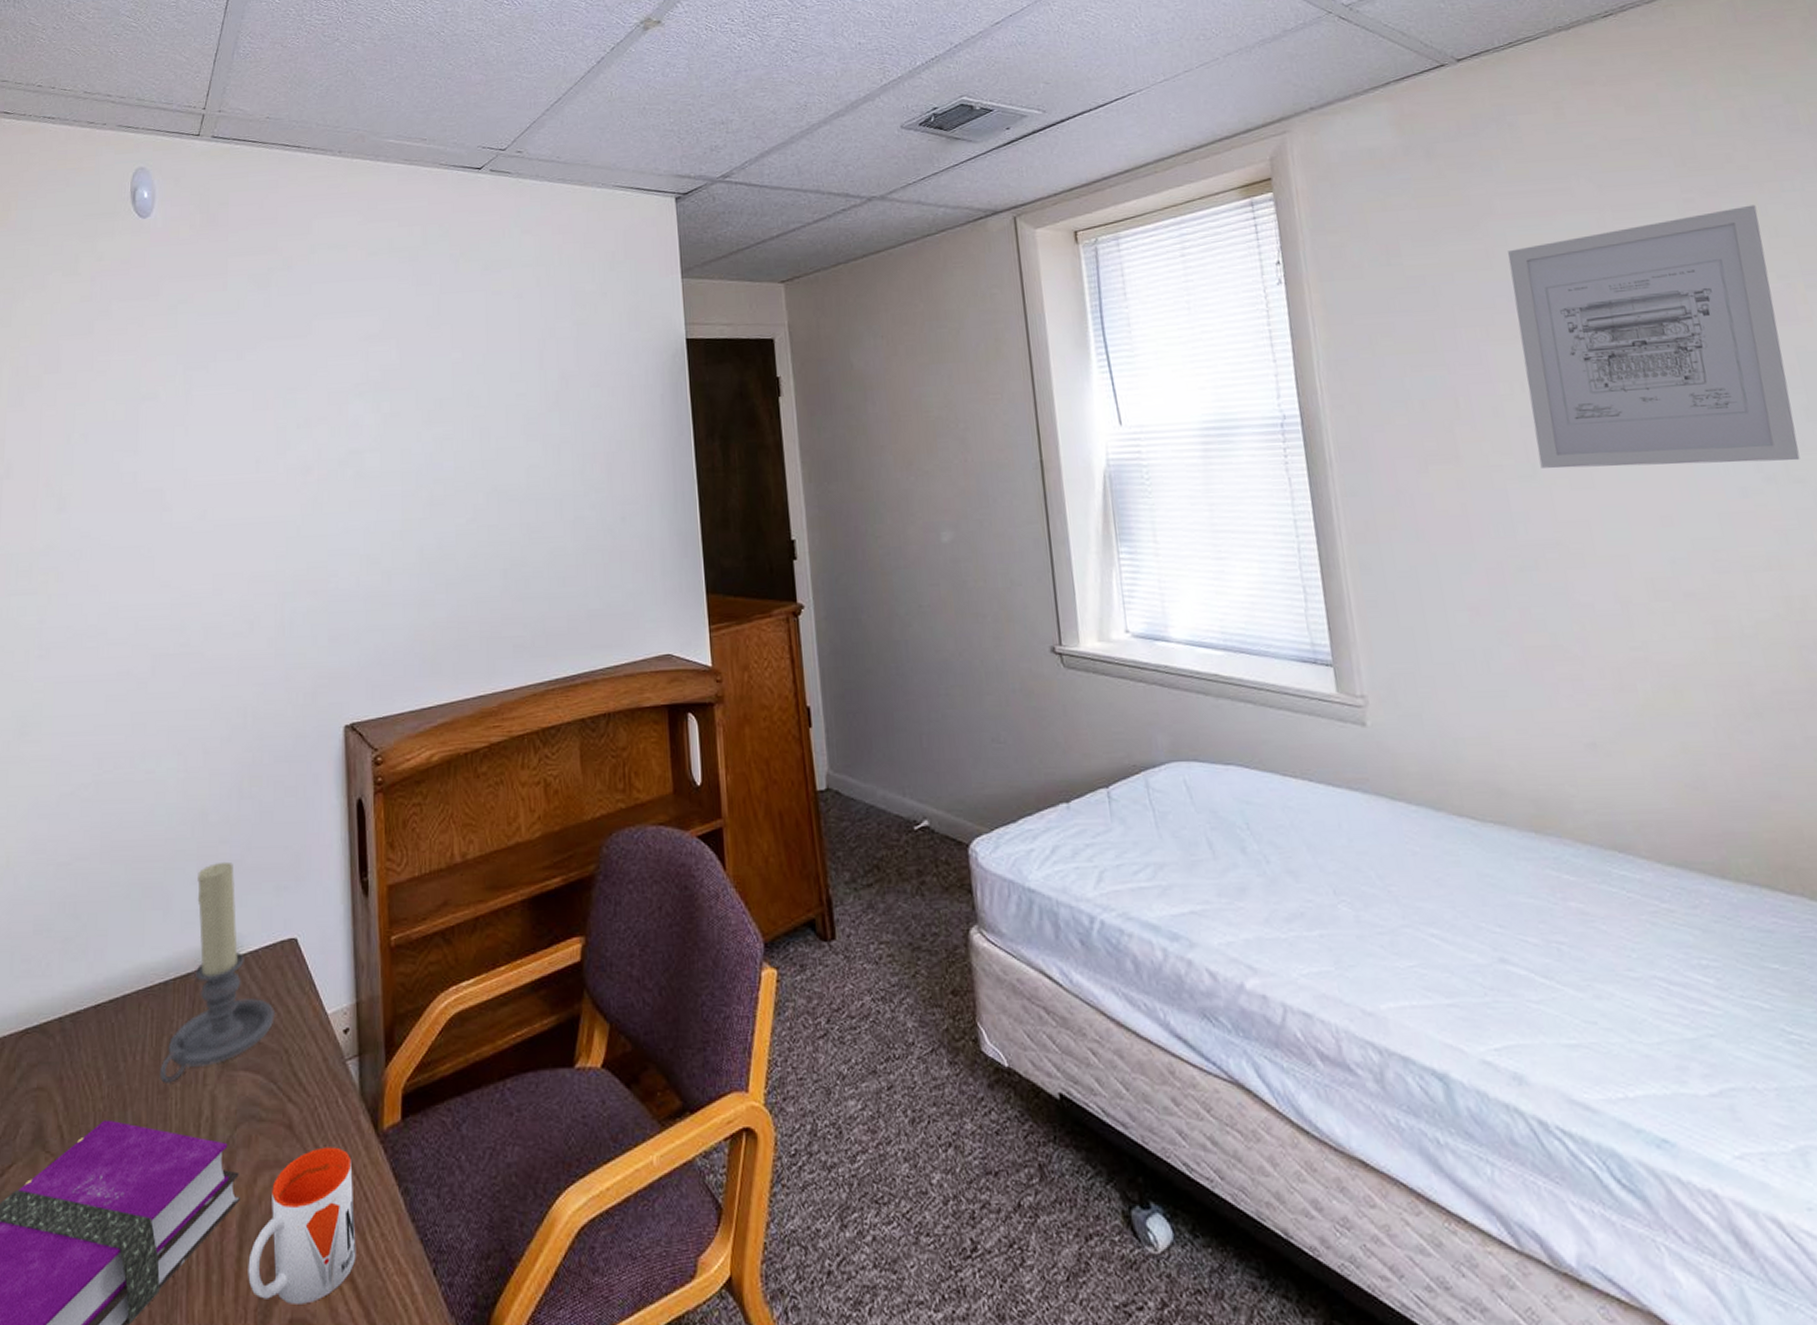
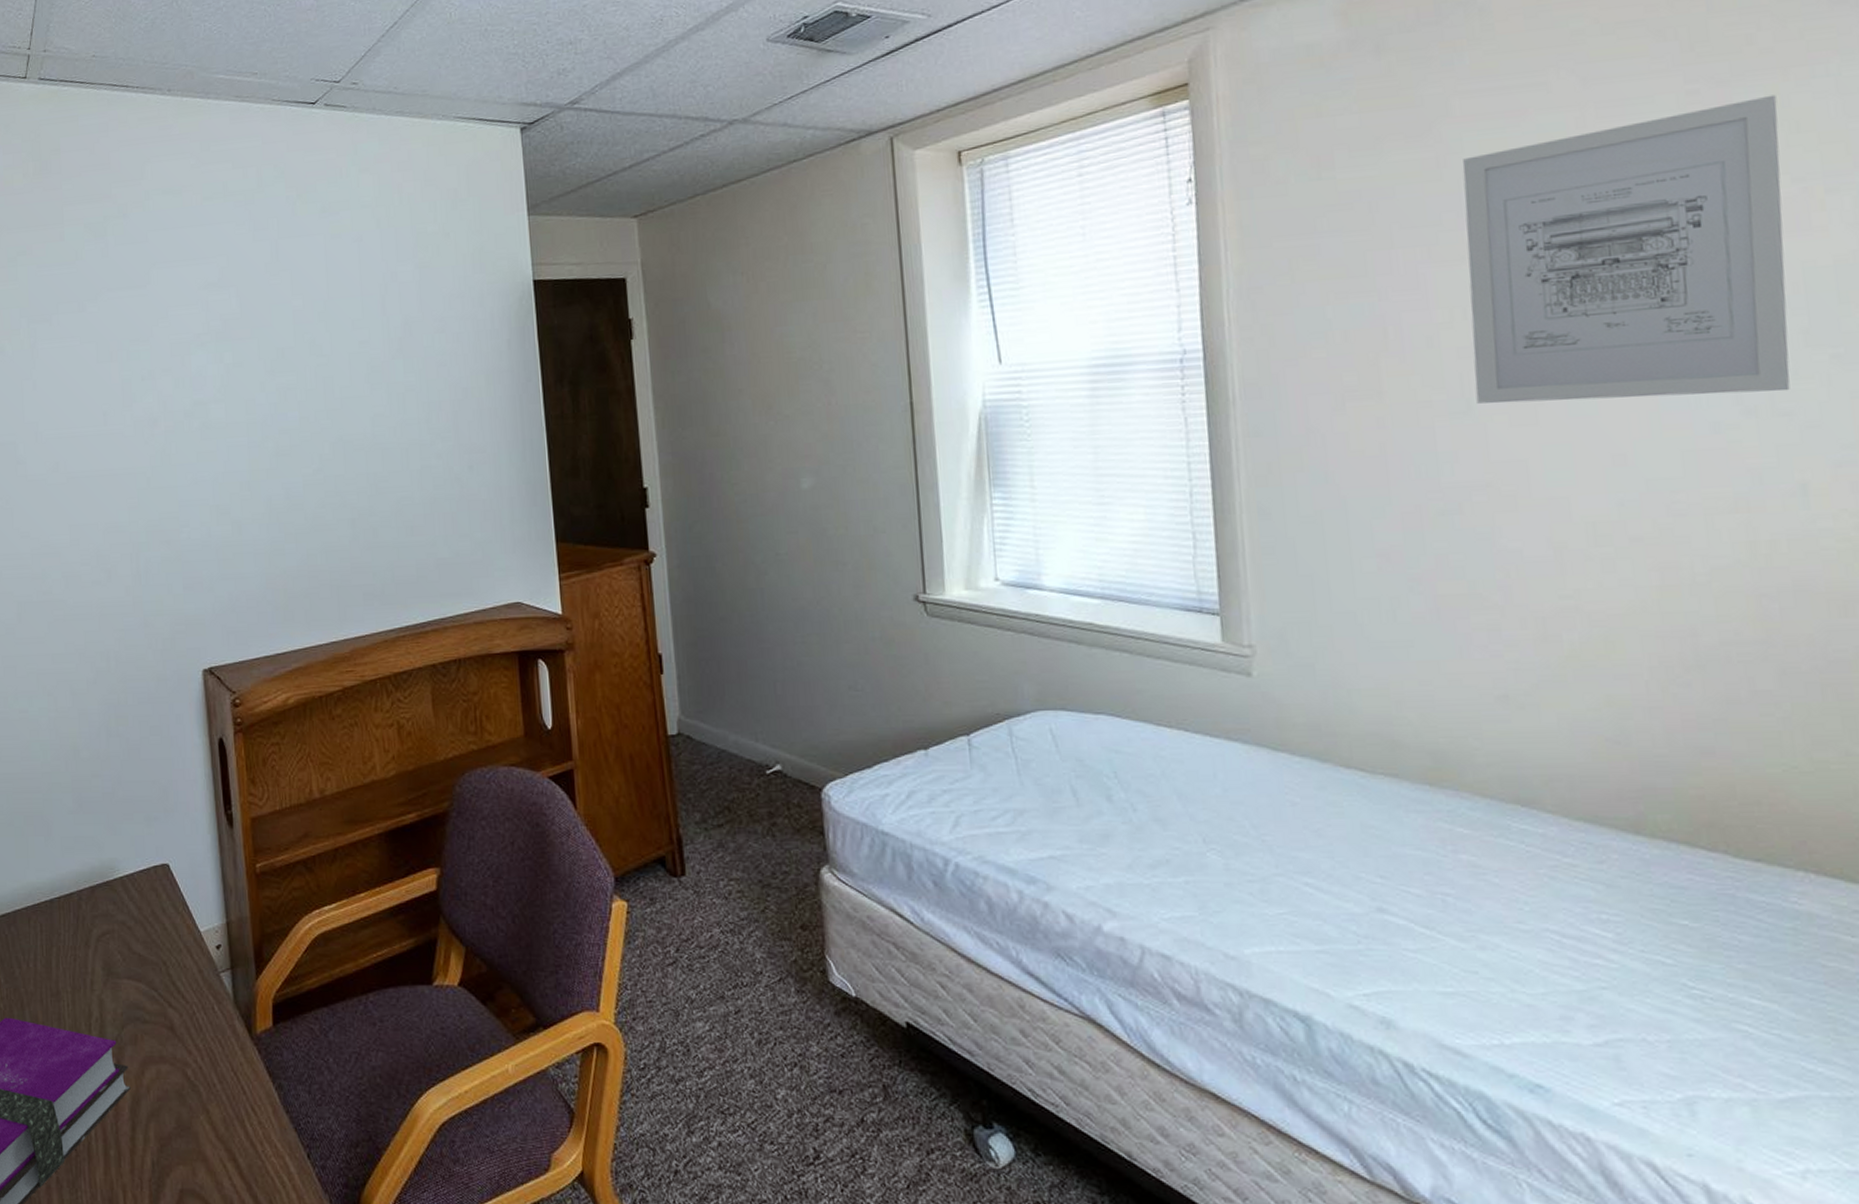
candle holder: present [160,861,275,1083] -> none [52,794,152,988]
mug: present [248,1147,356,1304] -> none [141,1047,237,1178]

